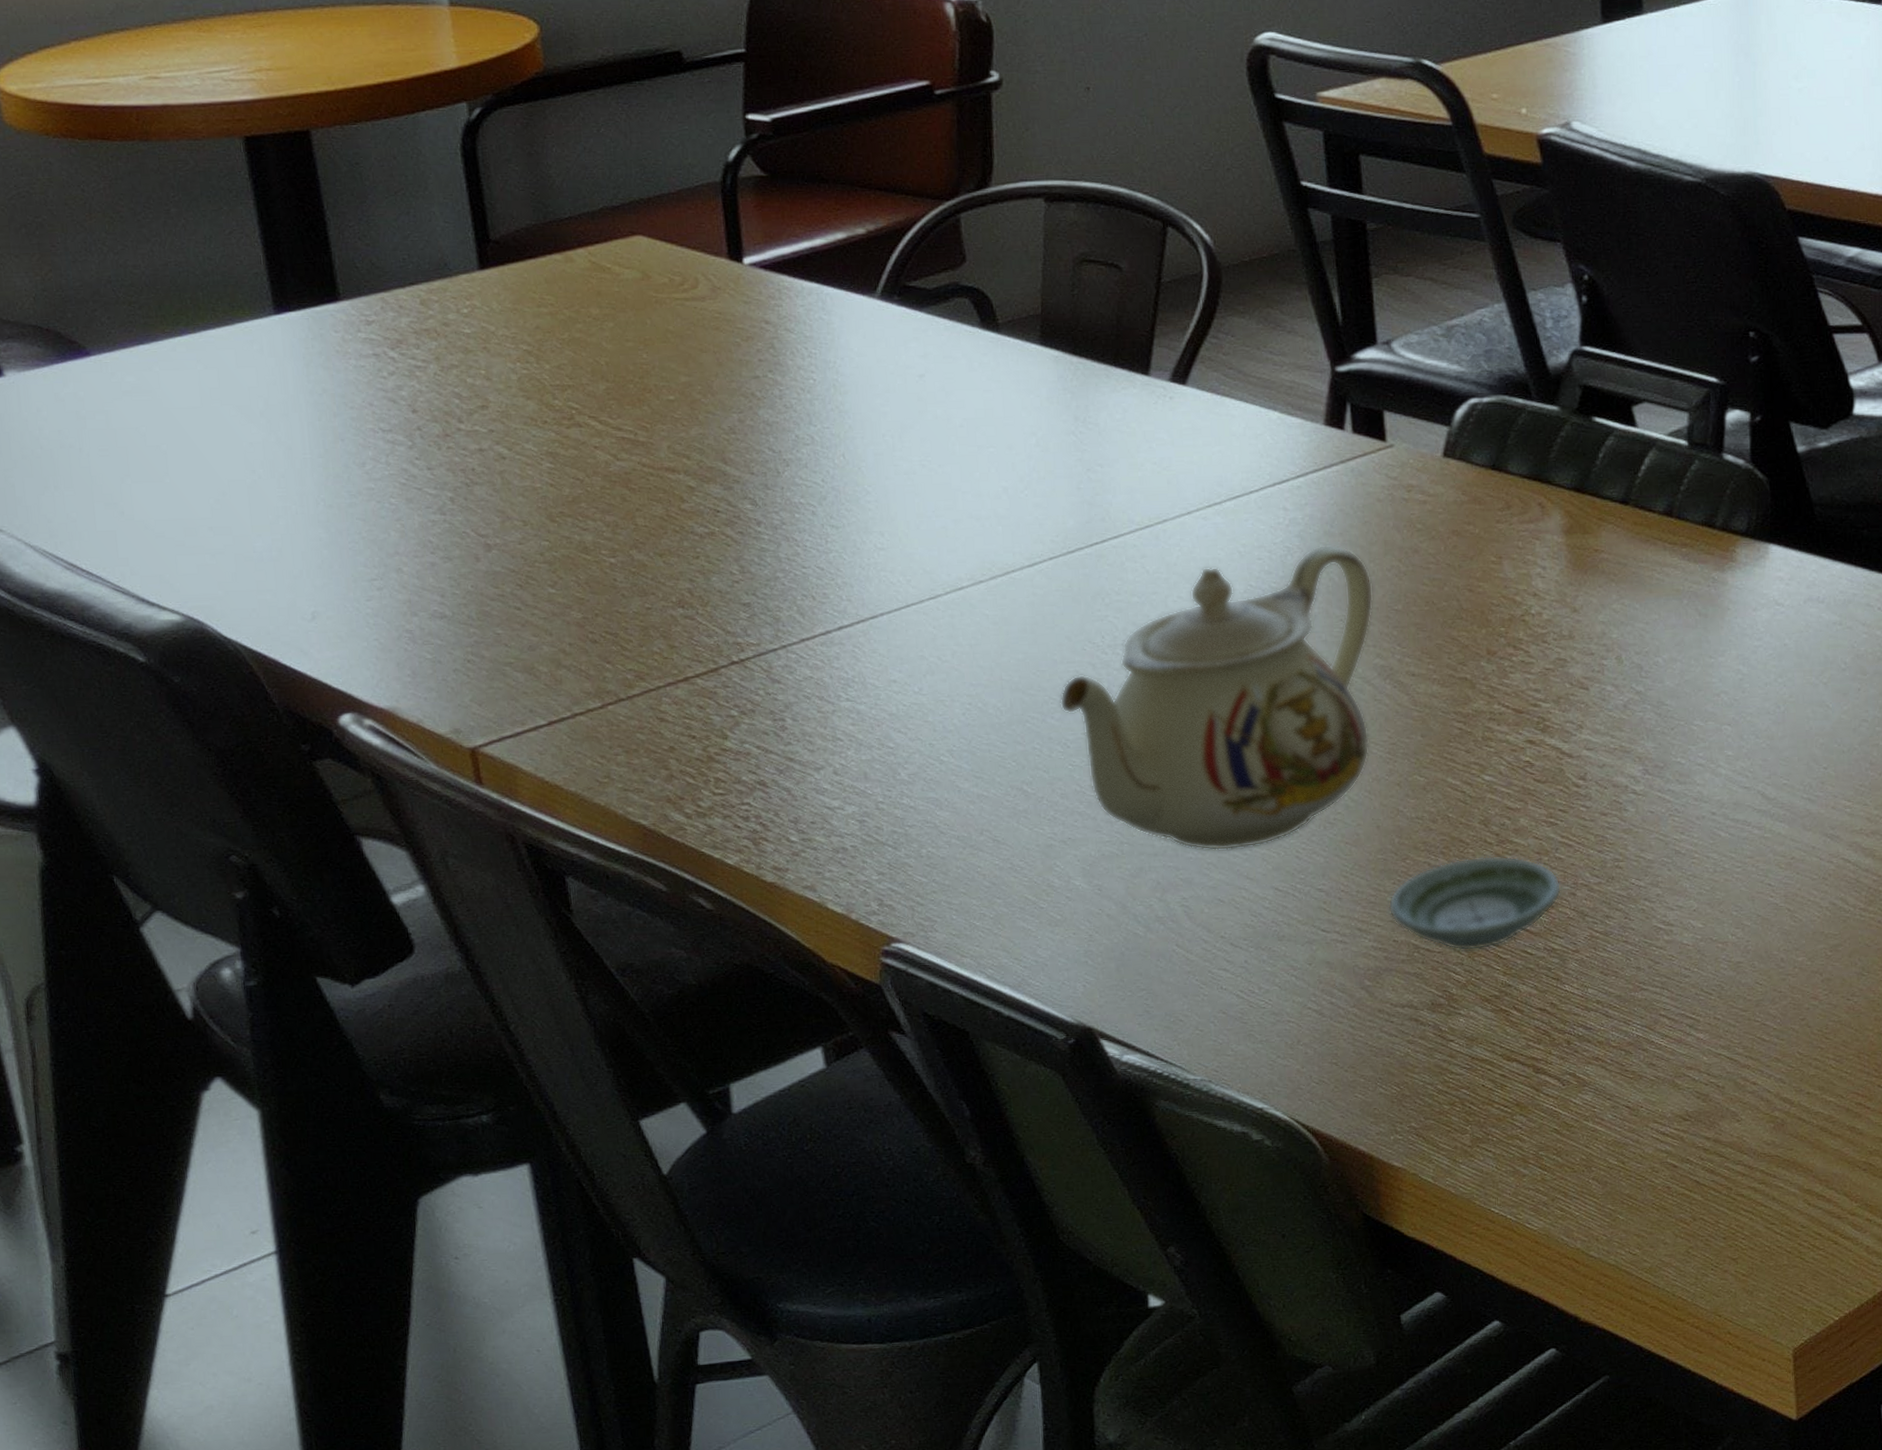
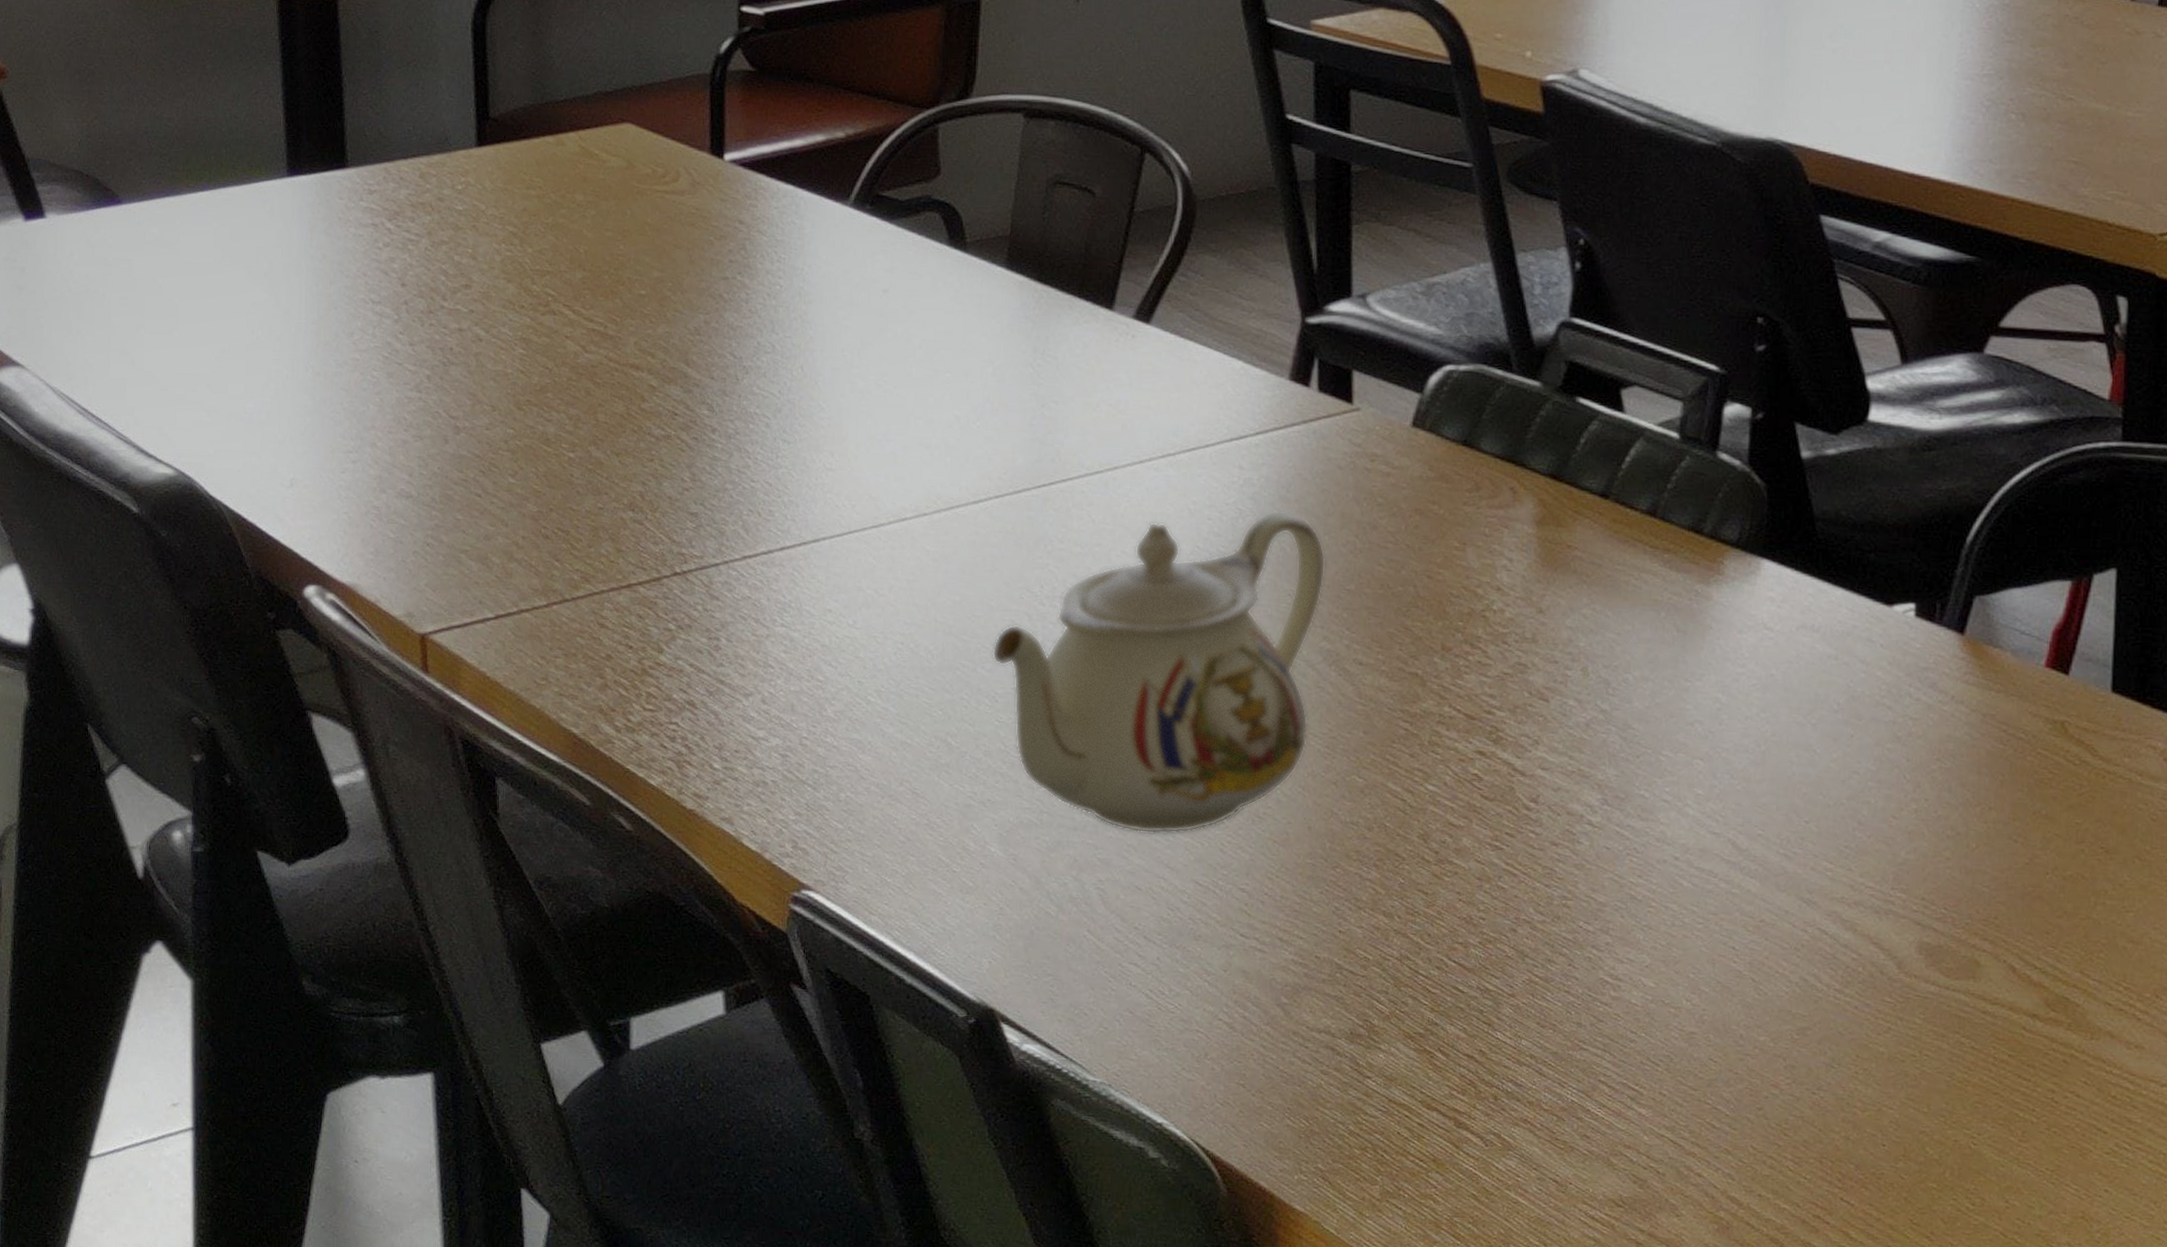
saucer: present [1388,855,1562,951] -> none [1313,874,1502,980]

